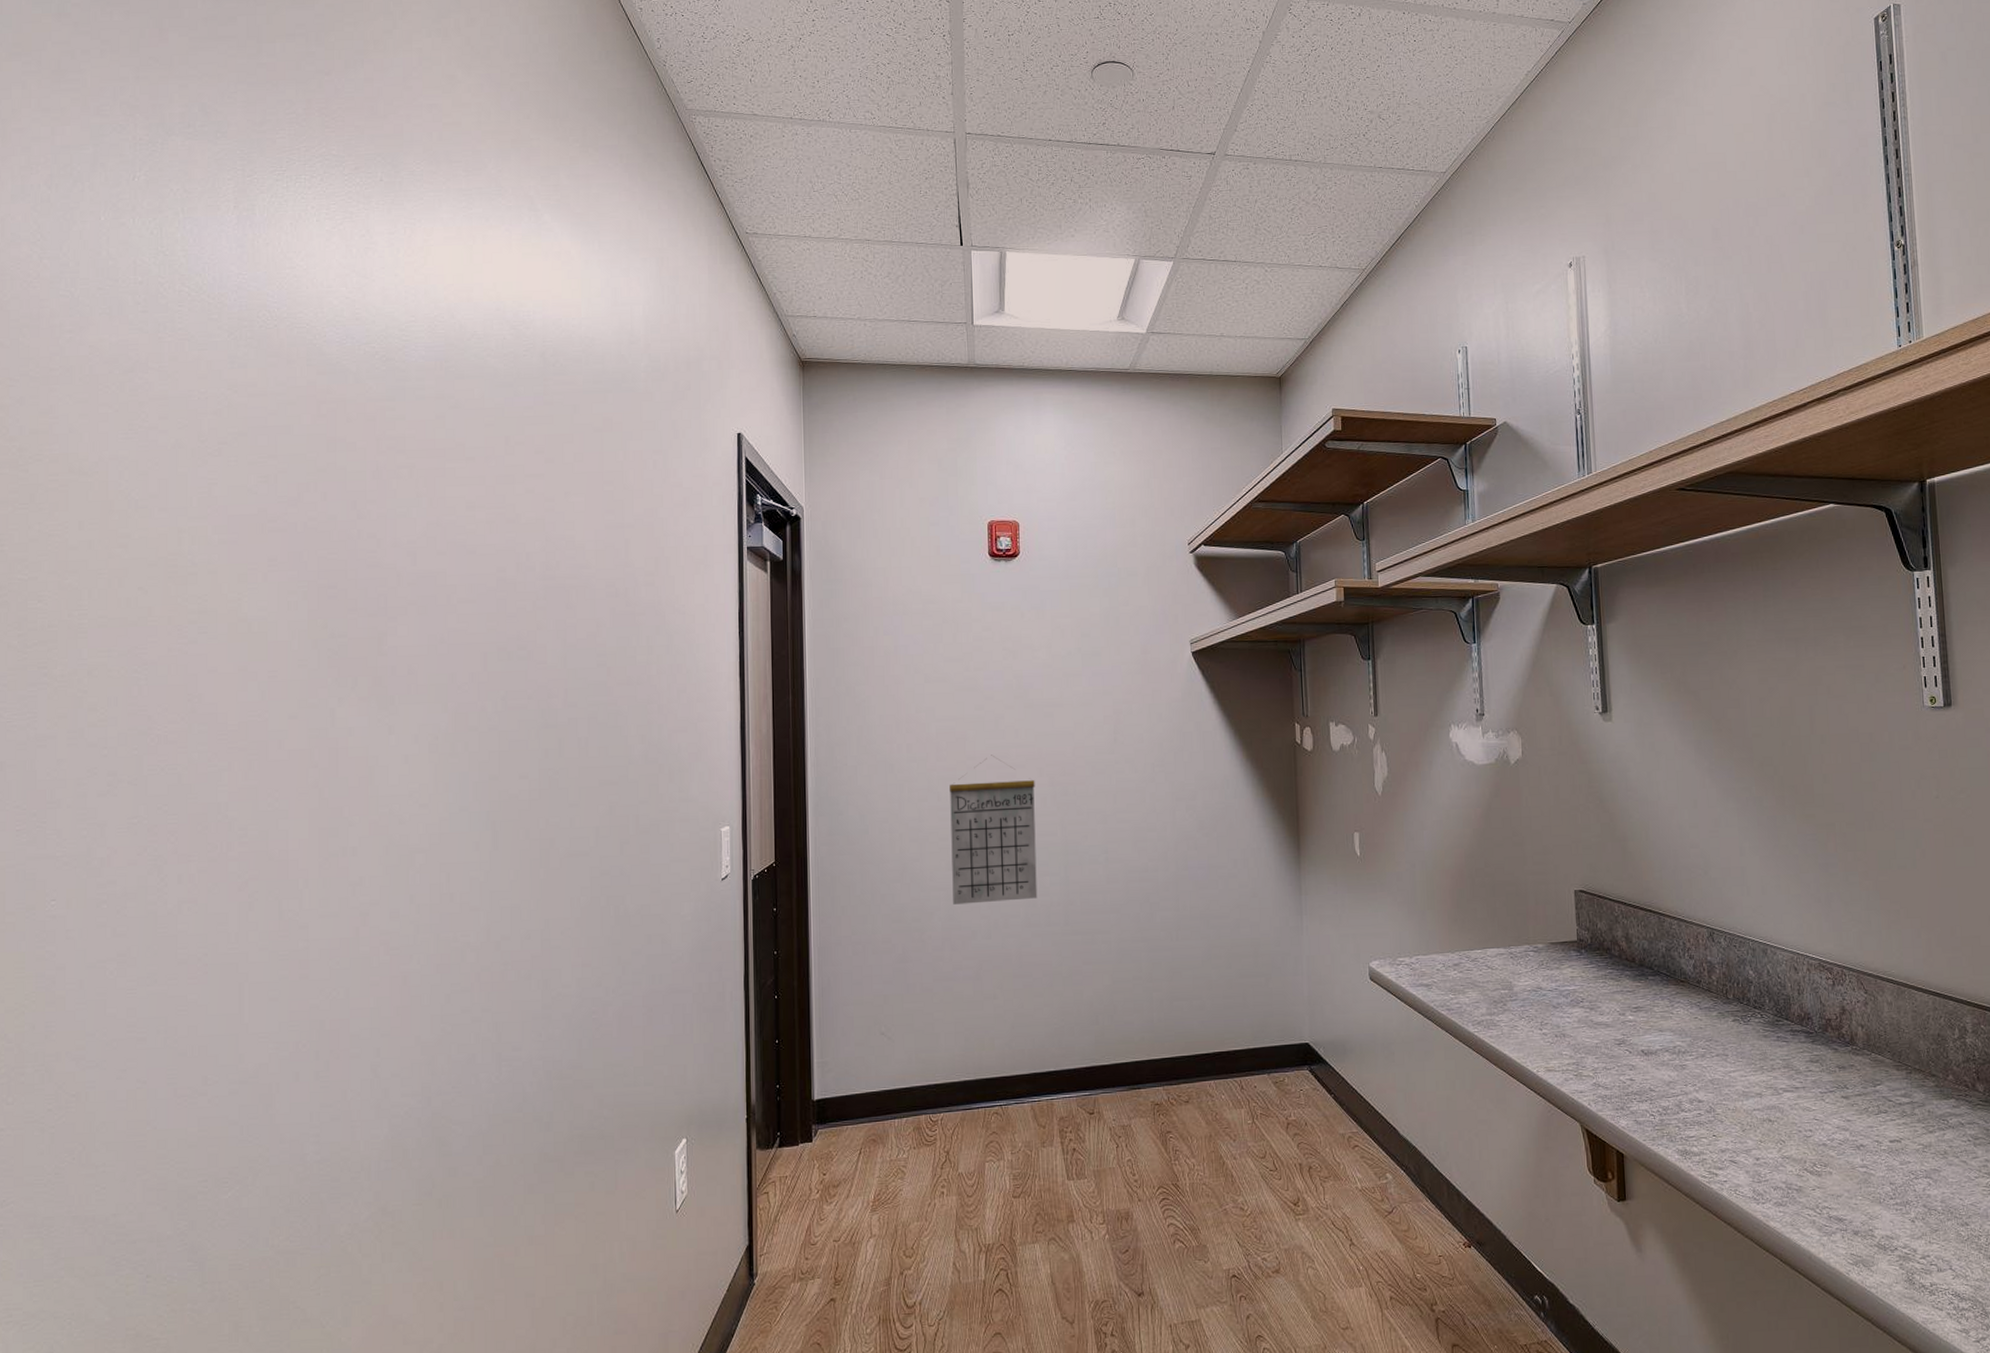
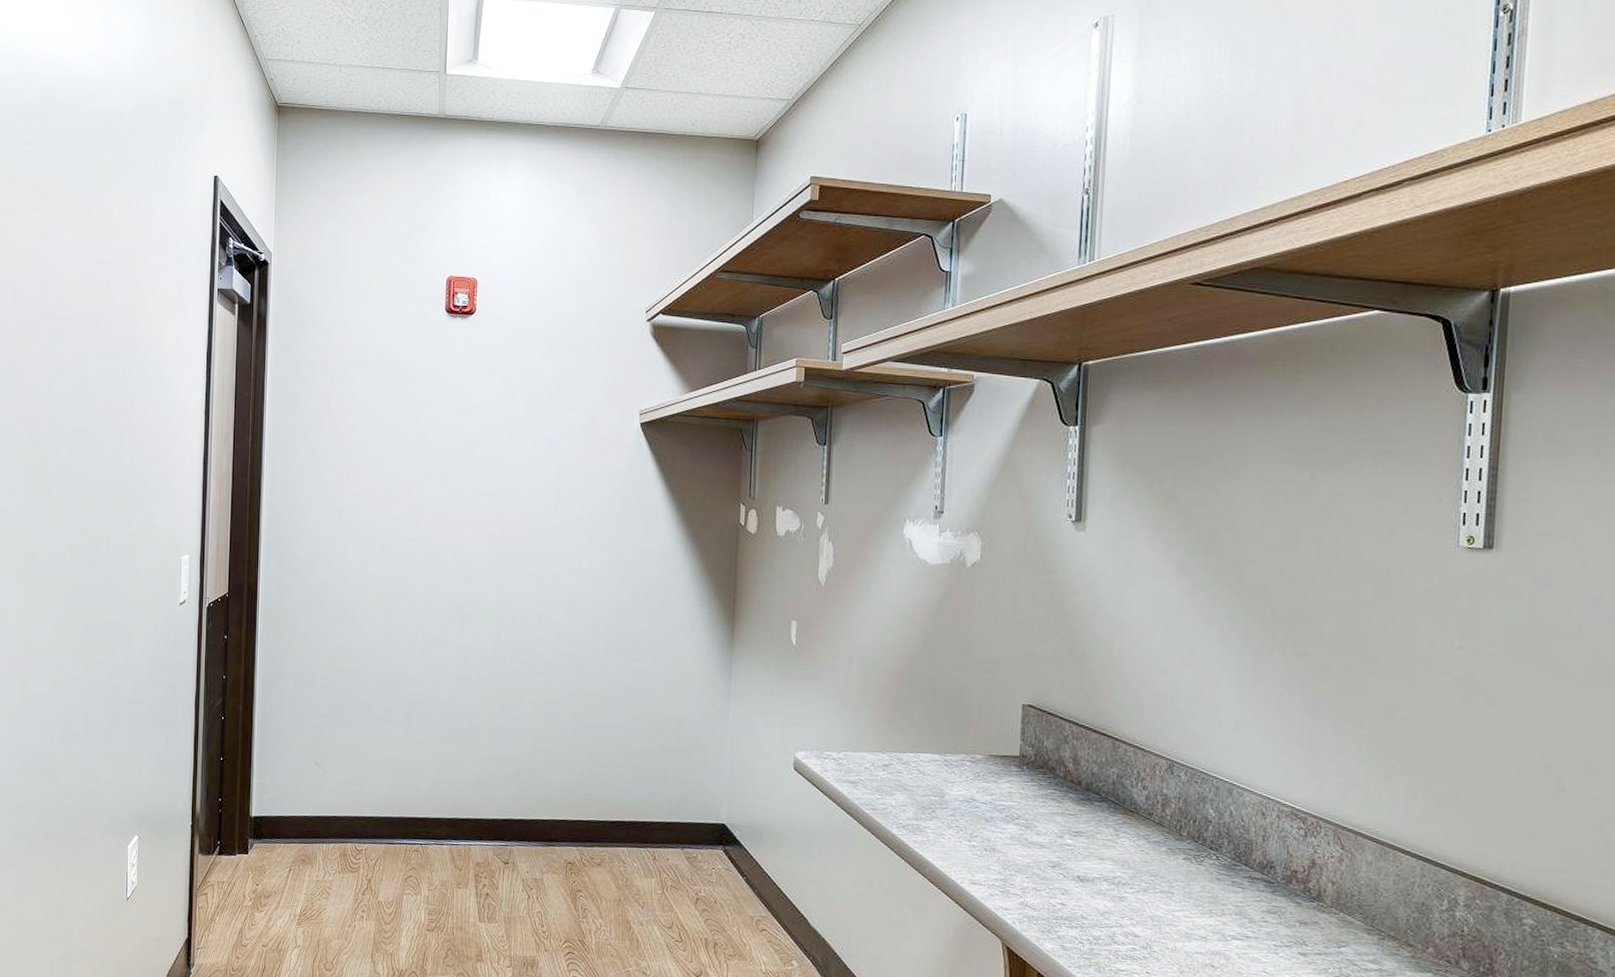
calendar: present [950,755,1038,905] -> none [389,509,475,653]

